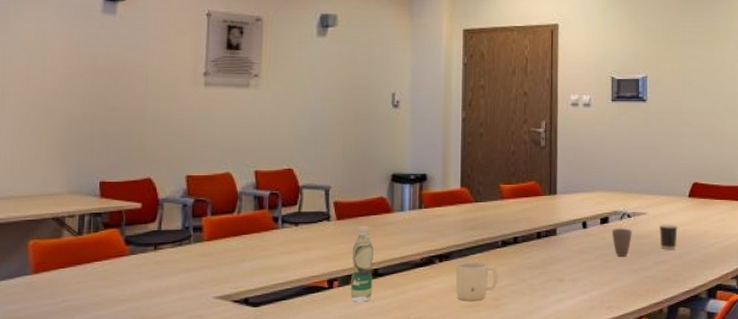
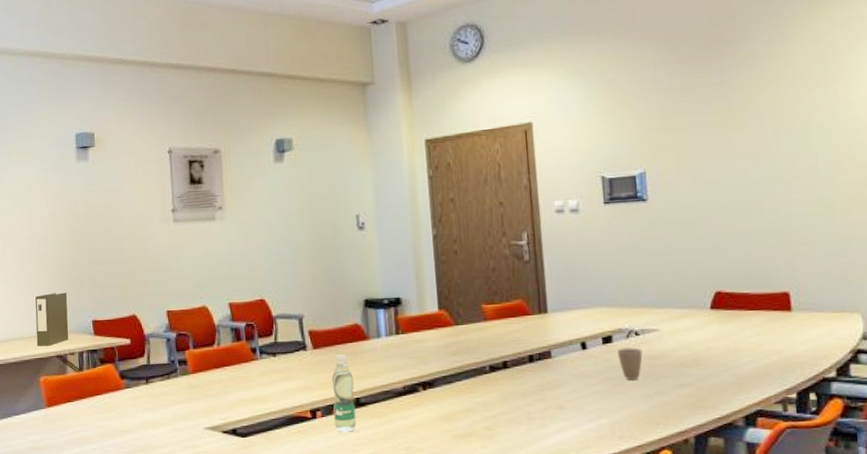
binder: none [29,150,74,207] -> present [35,292,69,347]
mug: present [455,262,498,301] -> none [441,389,490,430]
mug: present [659,224,678,249] -> none [676,341,700,370]

